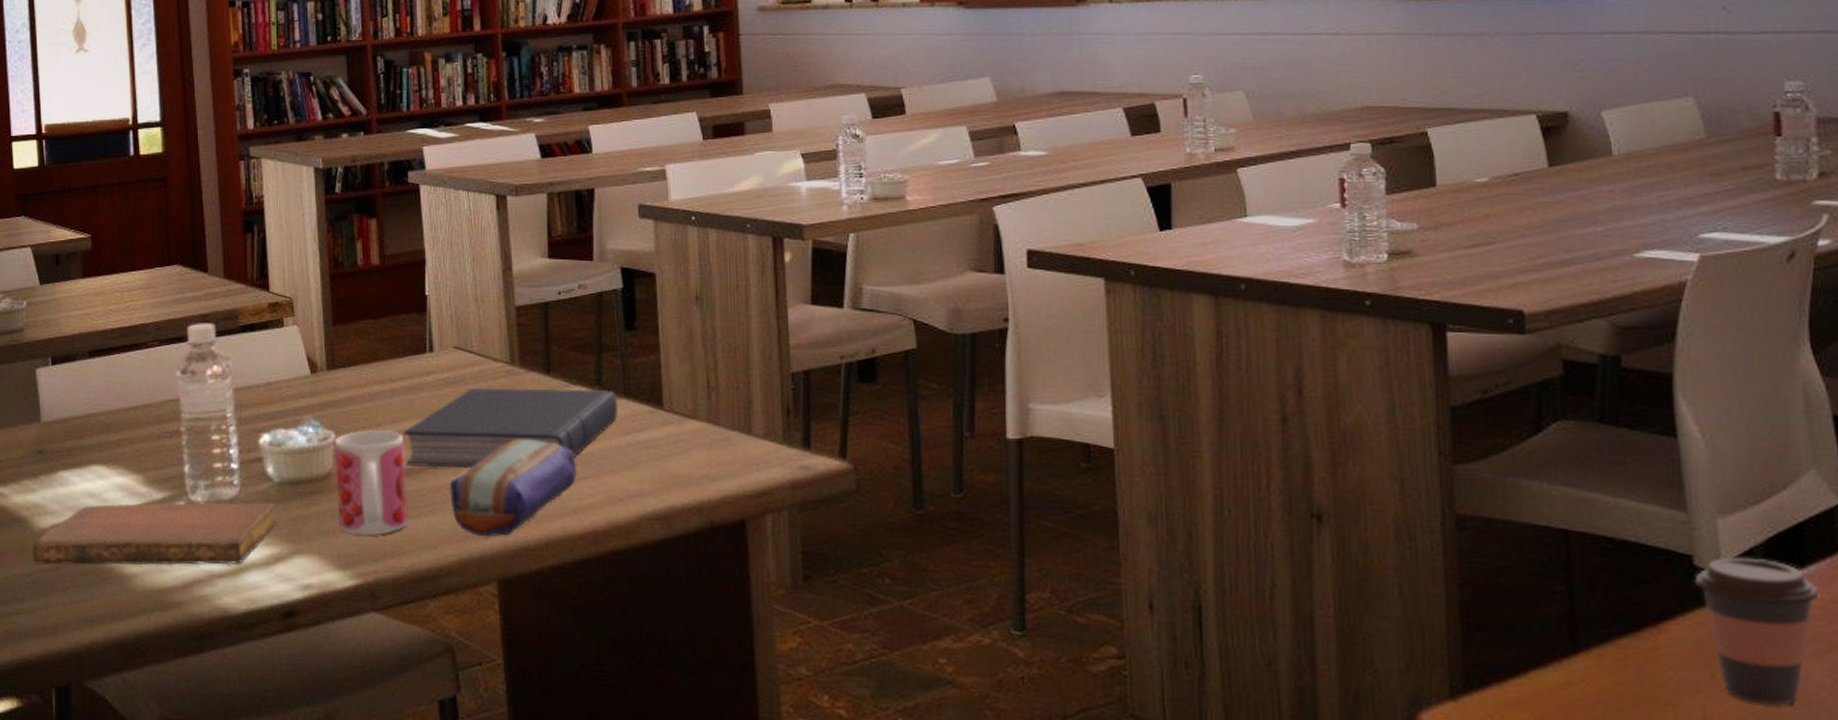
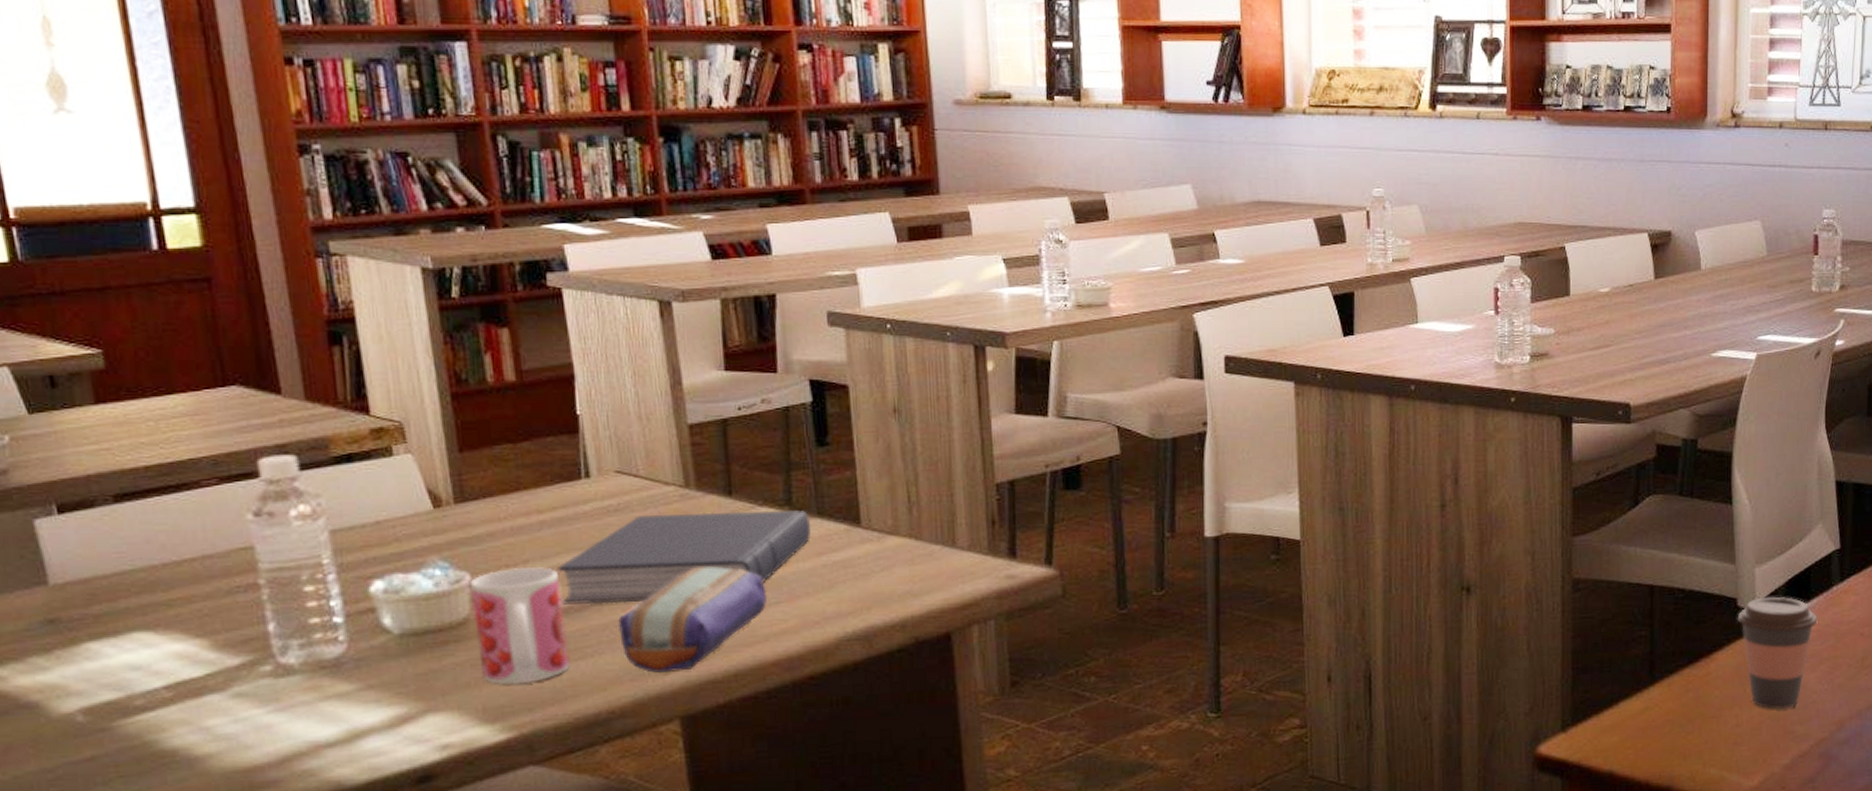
notebook: present [32,502,276,566] -> none [52,657,400,757]

